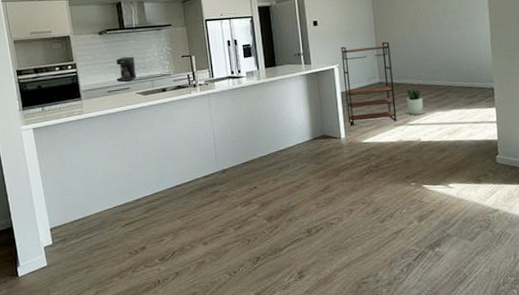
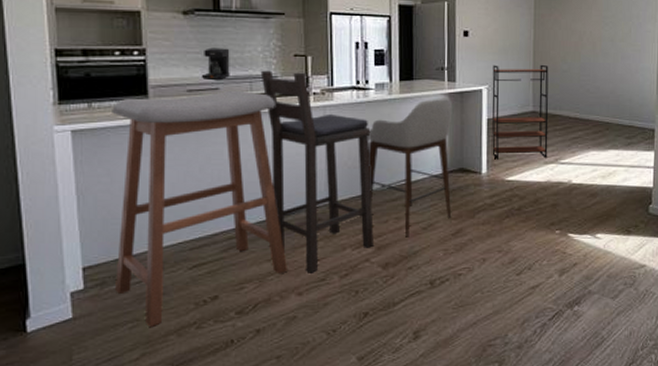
stool: none [58,87,194,272] -> present [112,90,287,328]
bar stool: none [158,69,258,227] -> present [260,70,374,273]
bar stool: none [245,78,319,195] -> present [368,98,453,237]
planter: present [406,87,425,115] -> none [558,120,580,153]

